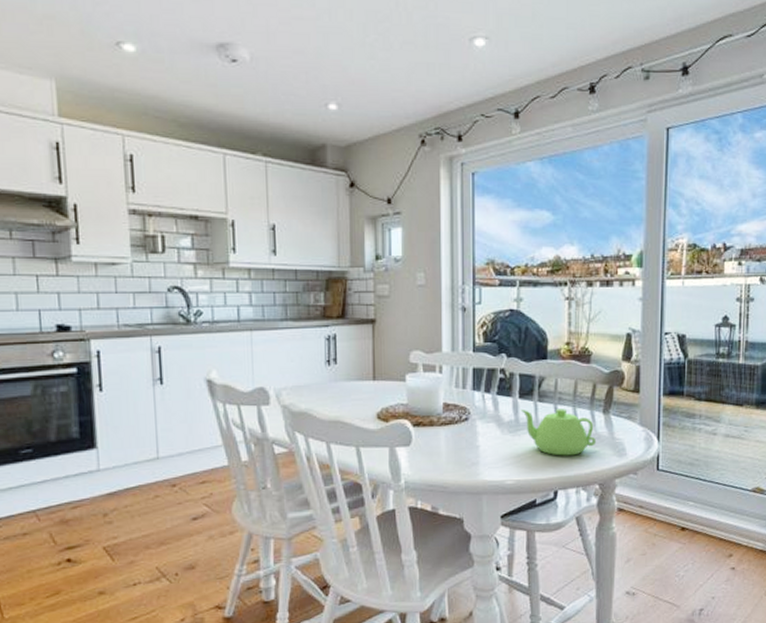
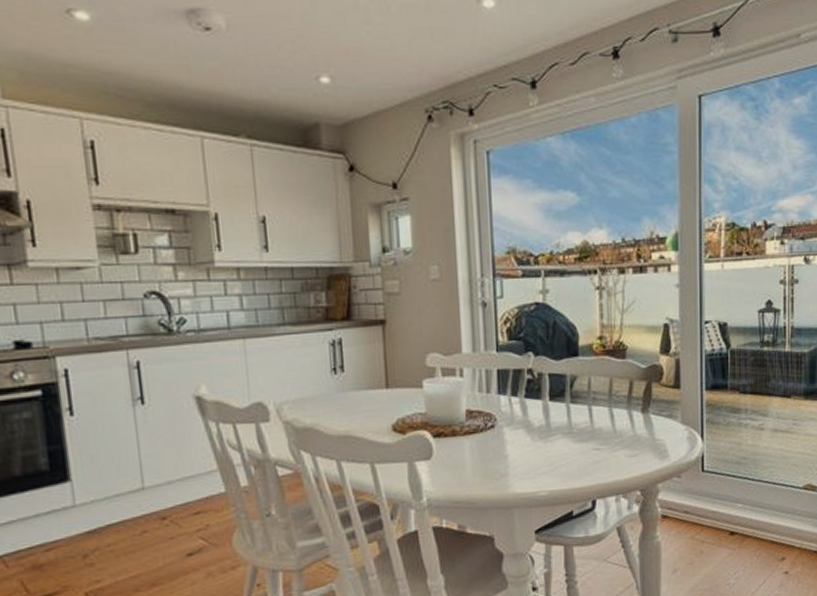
teapot: present [520,409,597,456] -> none [551,409,636,462]

